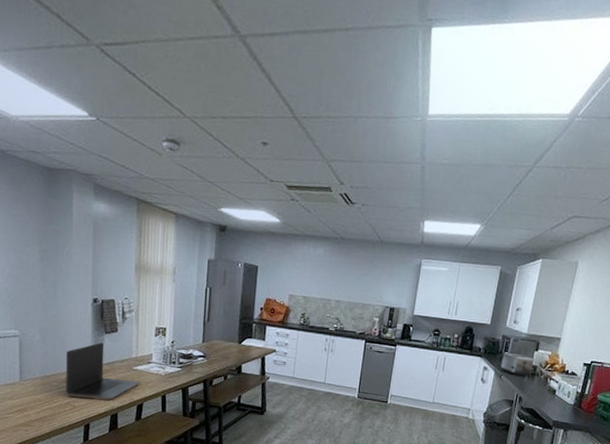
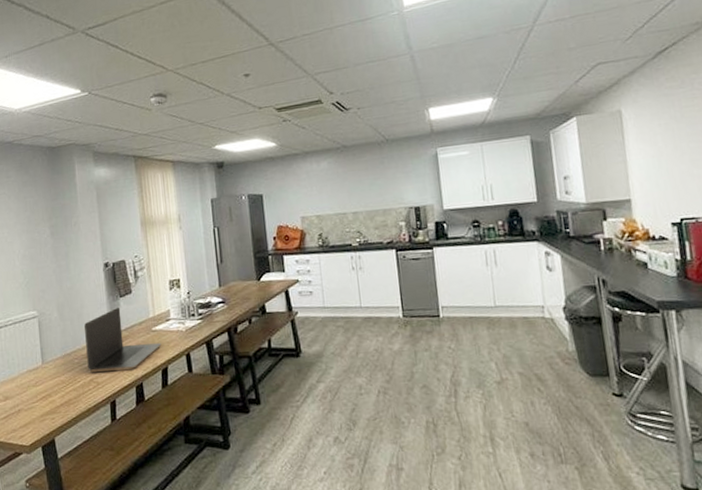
toaster: present [500,353,534,376] -> none [564,228,608,255]

